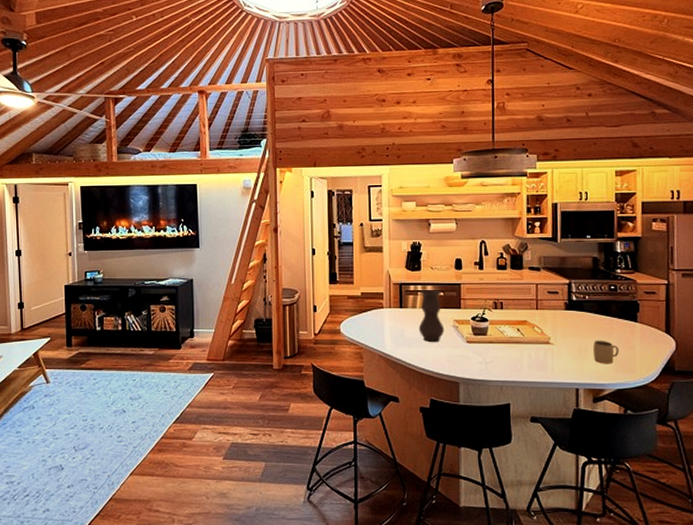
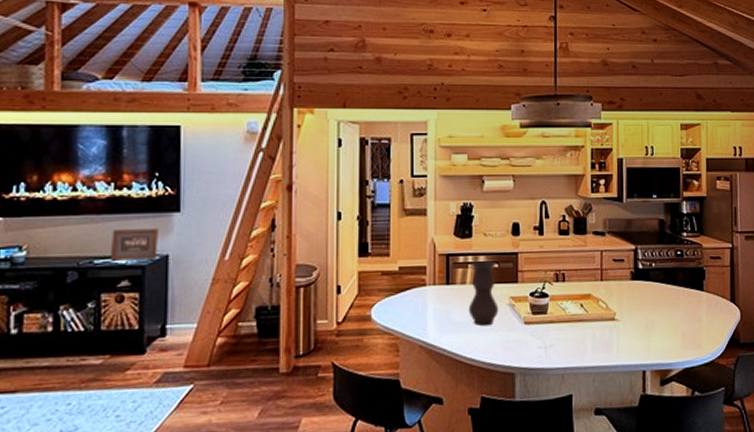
picture frame: none [154,260,186,282] -> present [109,229,158,261]
mug: present [592,340,619,364] -> none [659,312,686,340]

